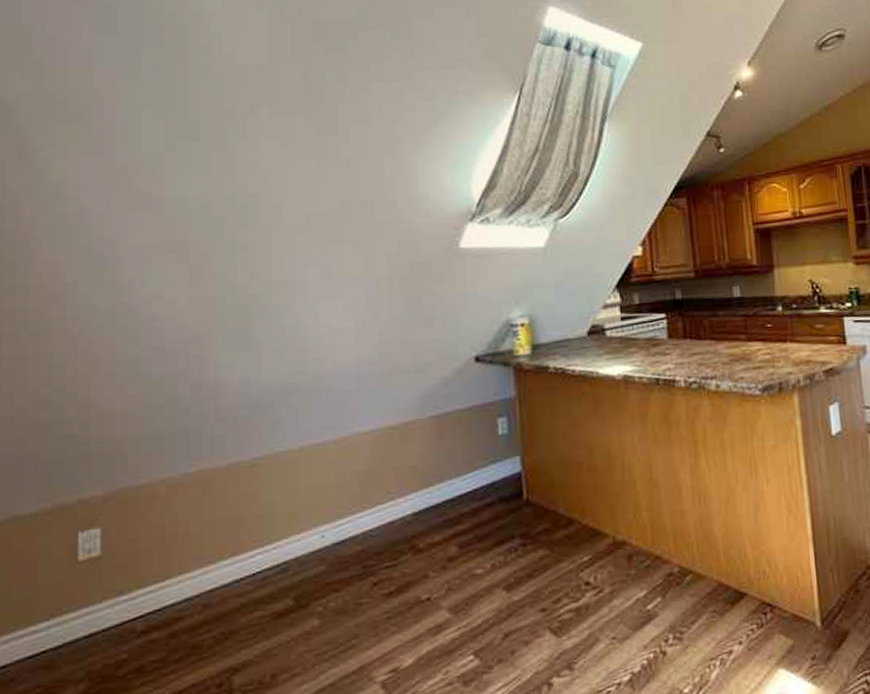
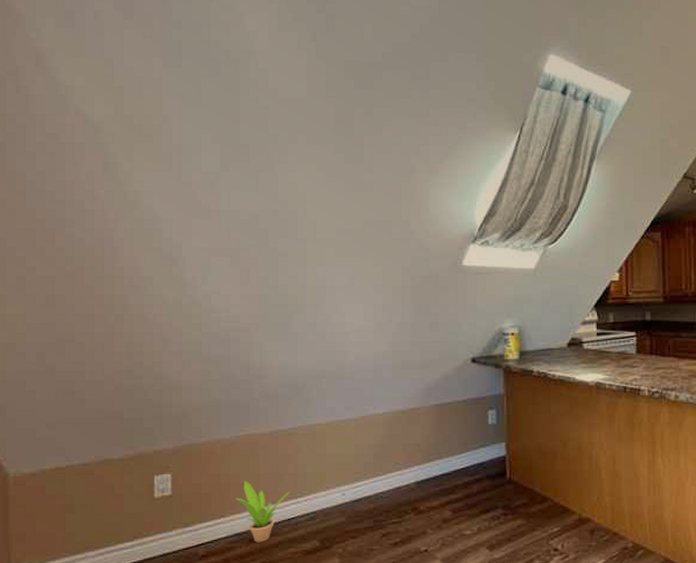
potted plant: none [184,529,255,608] -> present [235,480,290,543]

